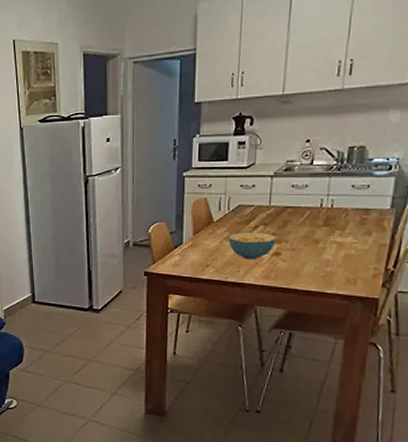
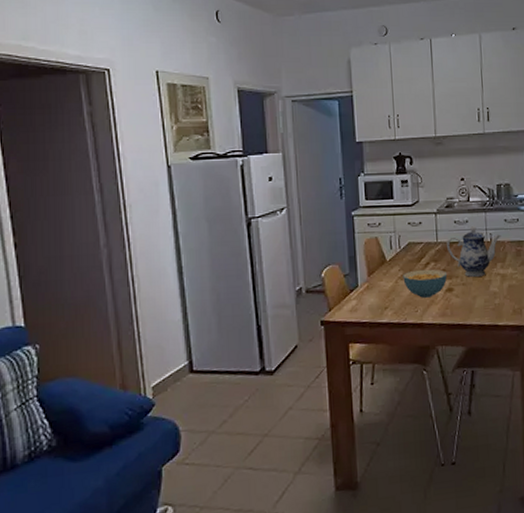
teapot: none [280,190,345,243] -> present [447,225,501,277]

